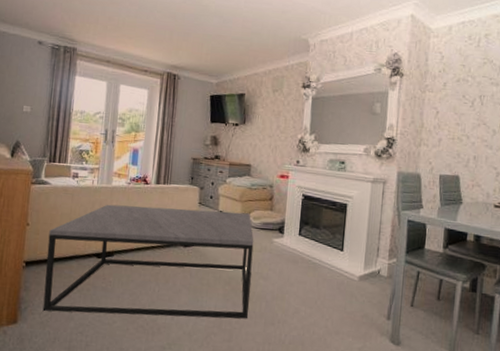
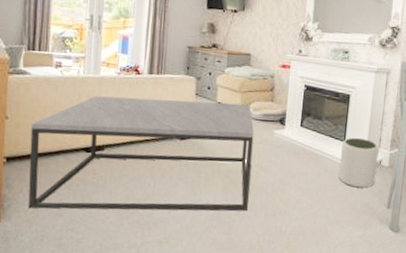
plant pot: none [337,246,377,298] -> present [339,137,379,188]

